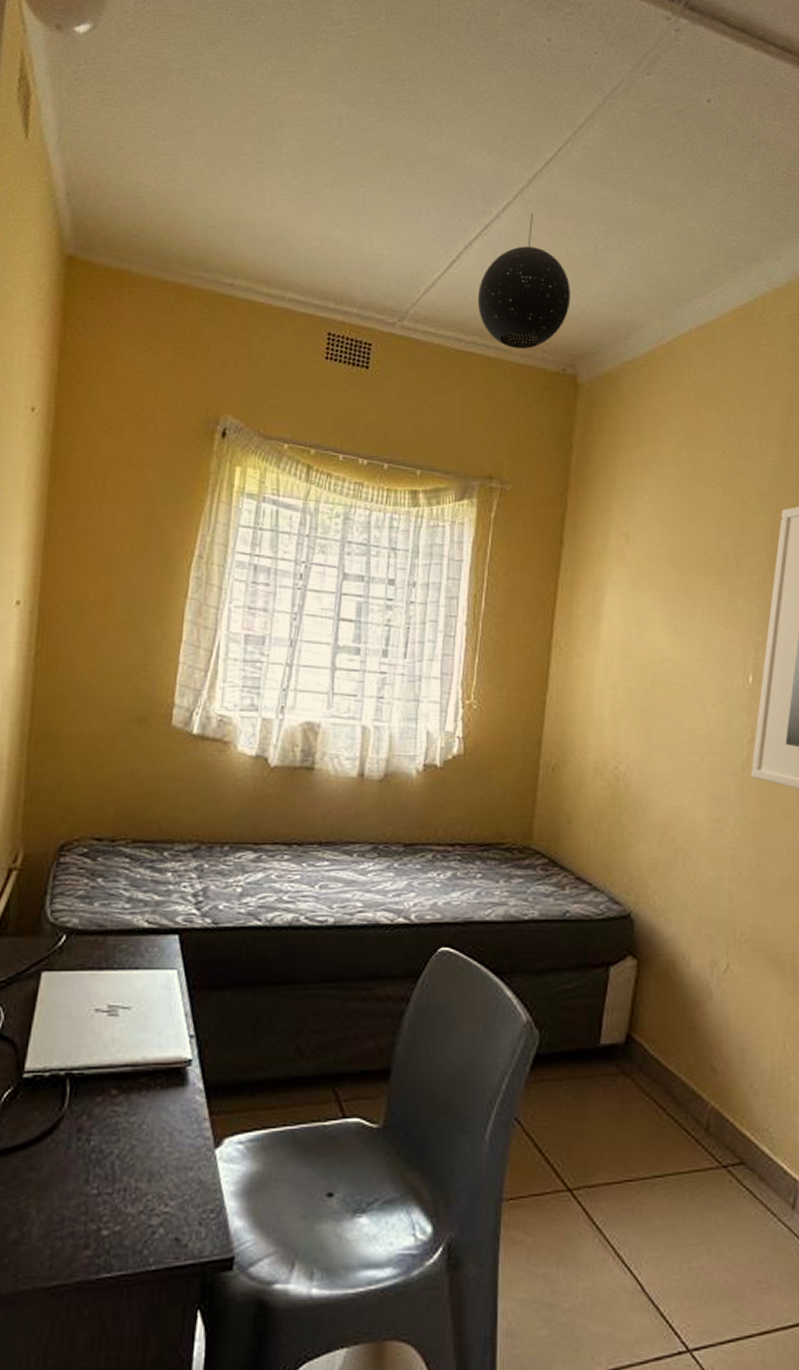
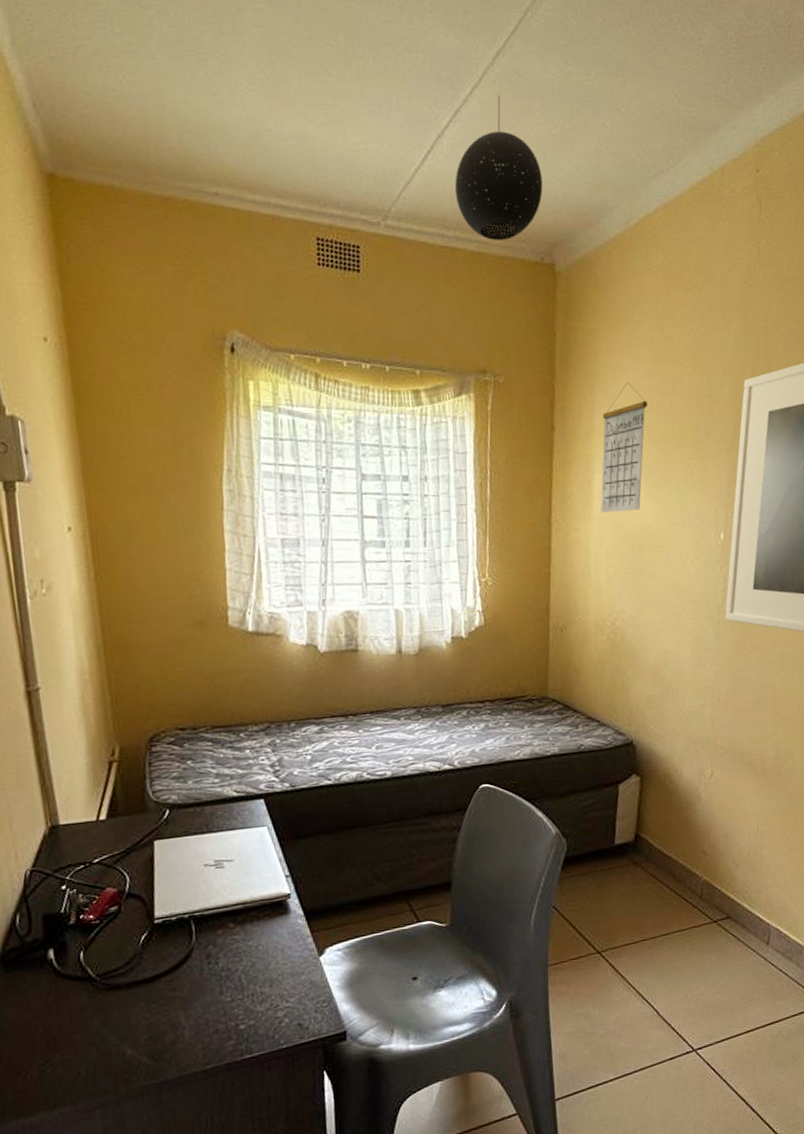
calendar: none [610,501,670,641] -> present [601,382,647,513]

